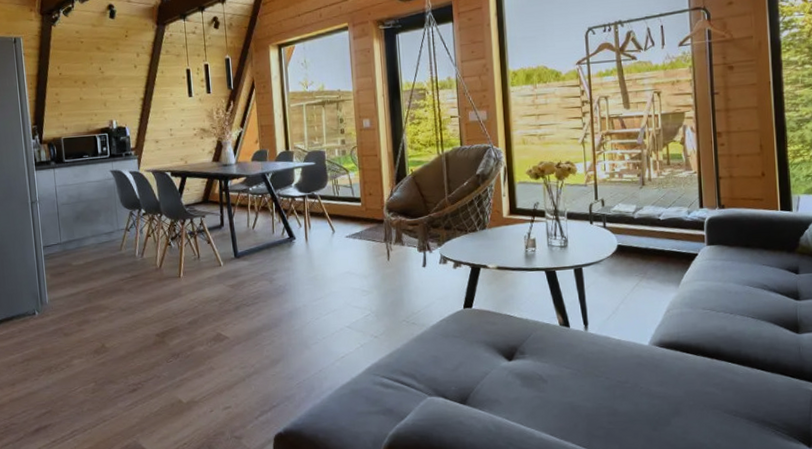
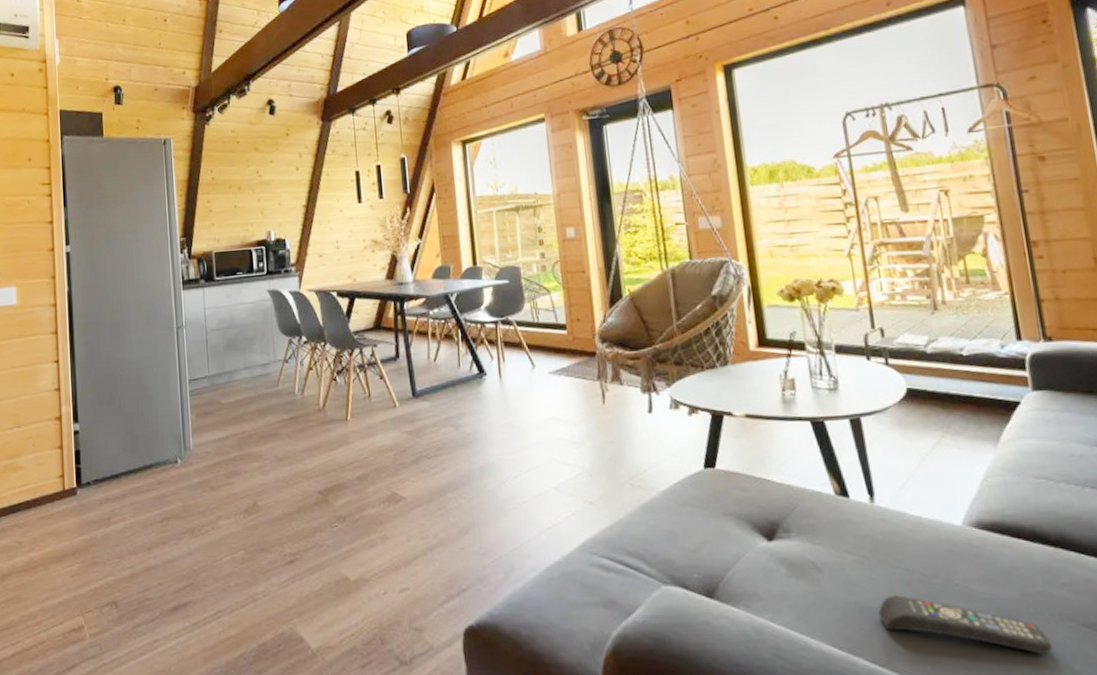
remote control: none [585,396,703,433] -> present [879,595,1053,654]

